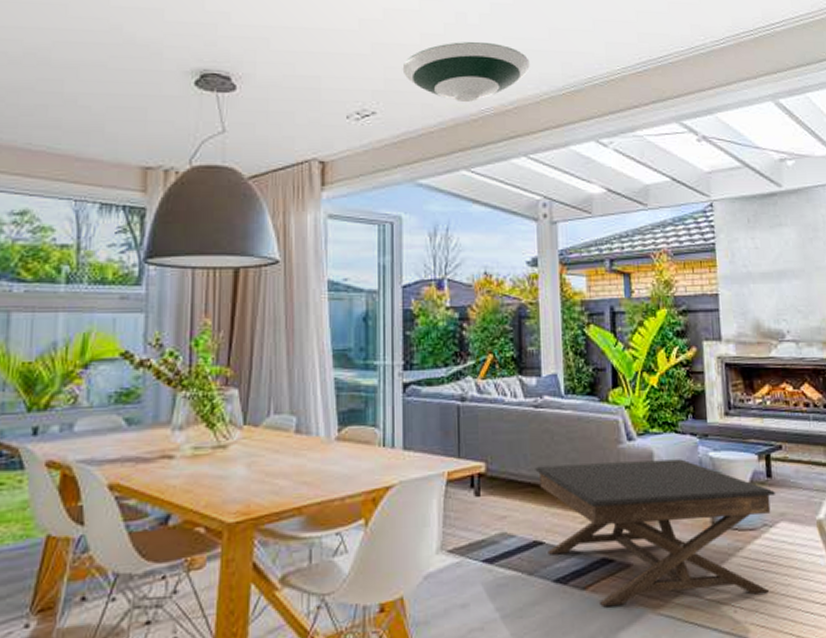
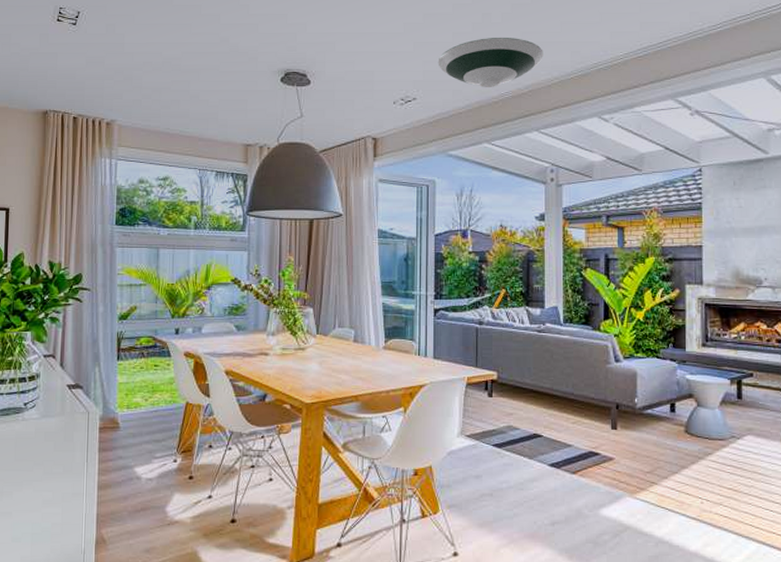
coffee table: present [535,459,775,606] -> none [537,378,744,490]

